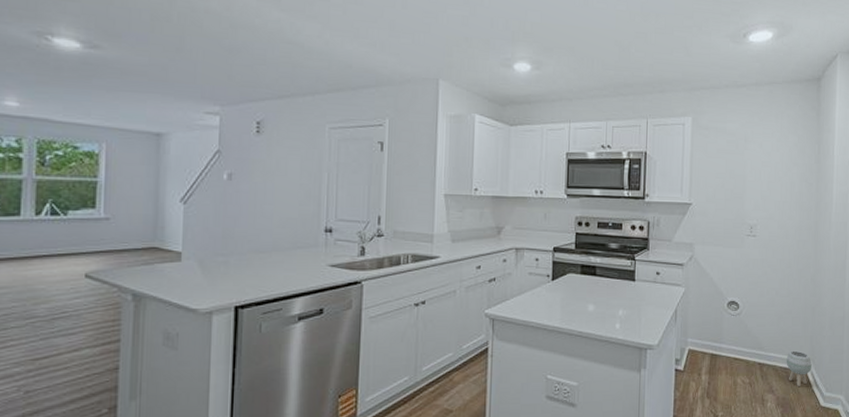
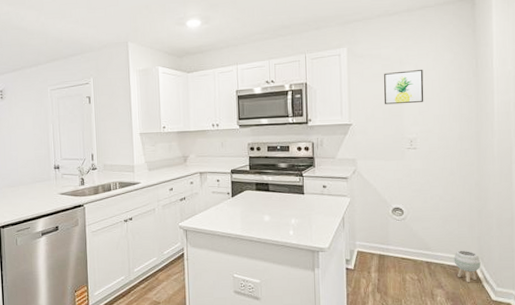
wall art: none [726,149,768,186] -> present [384,70,424,105]

